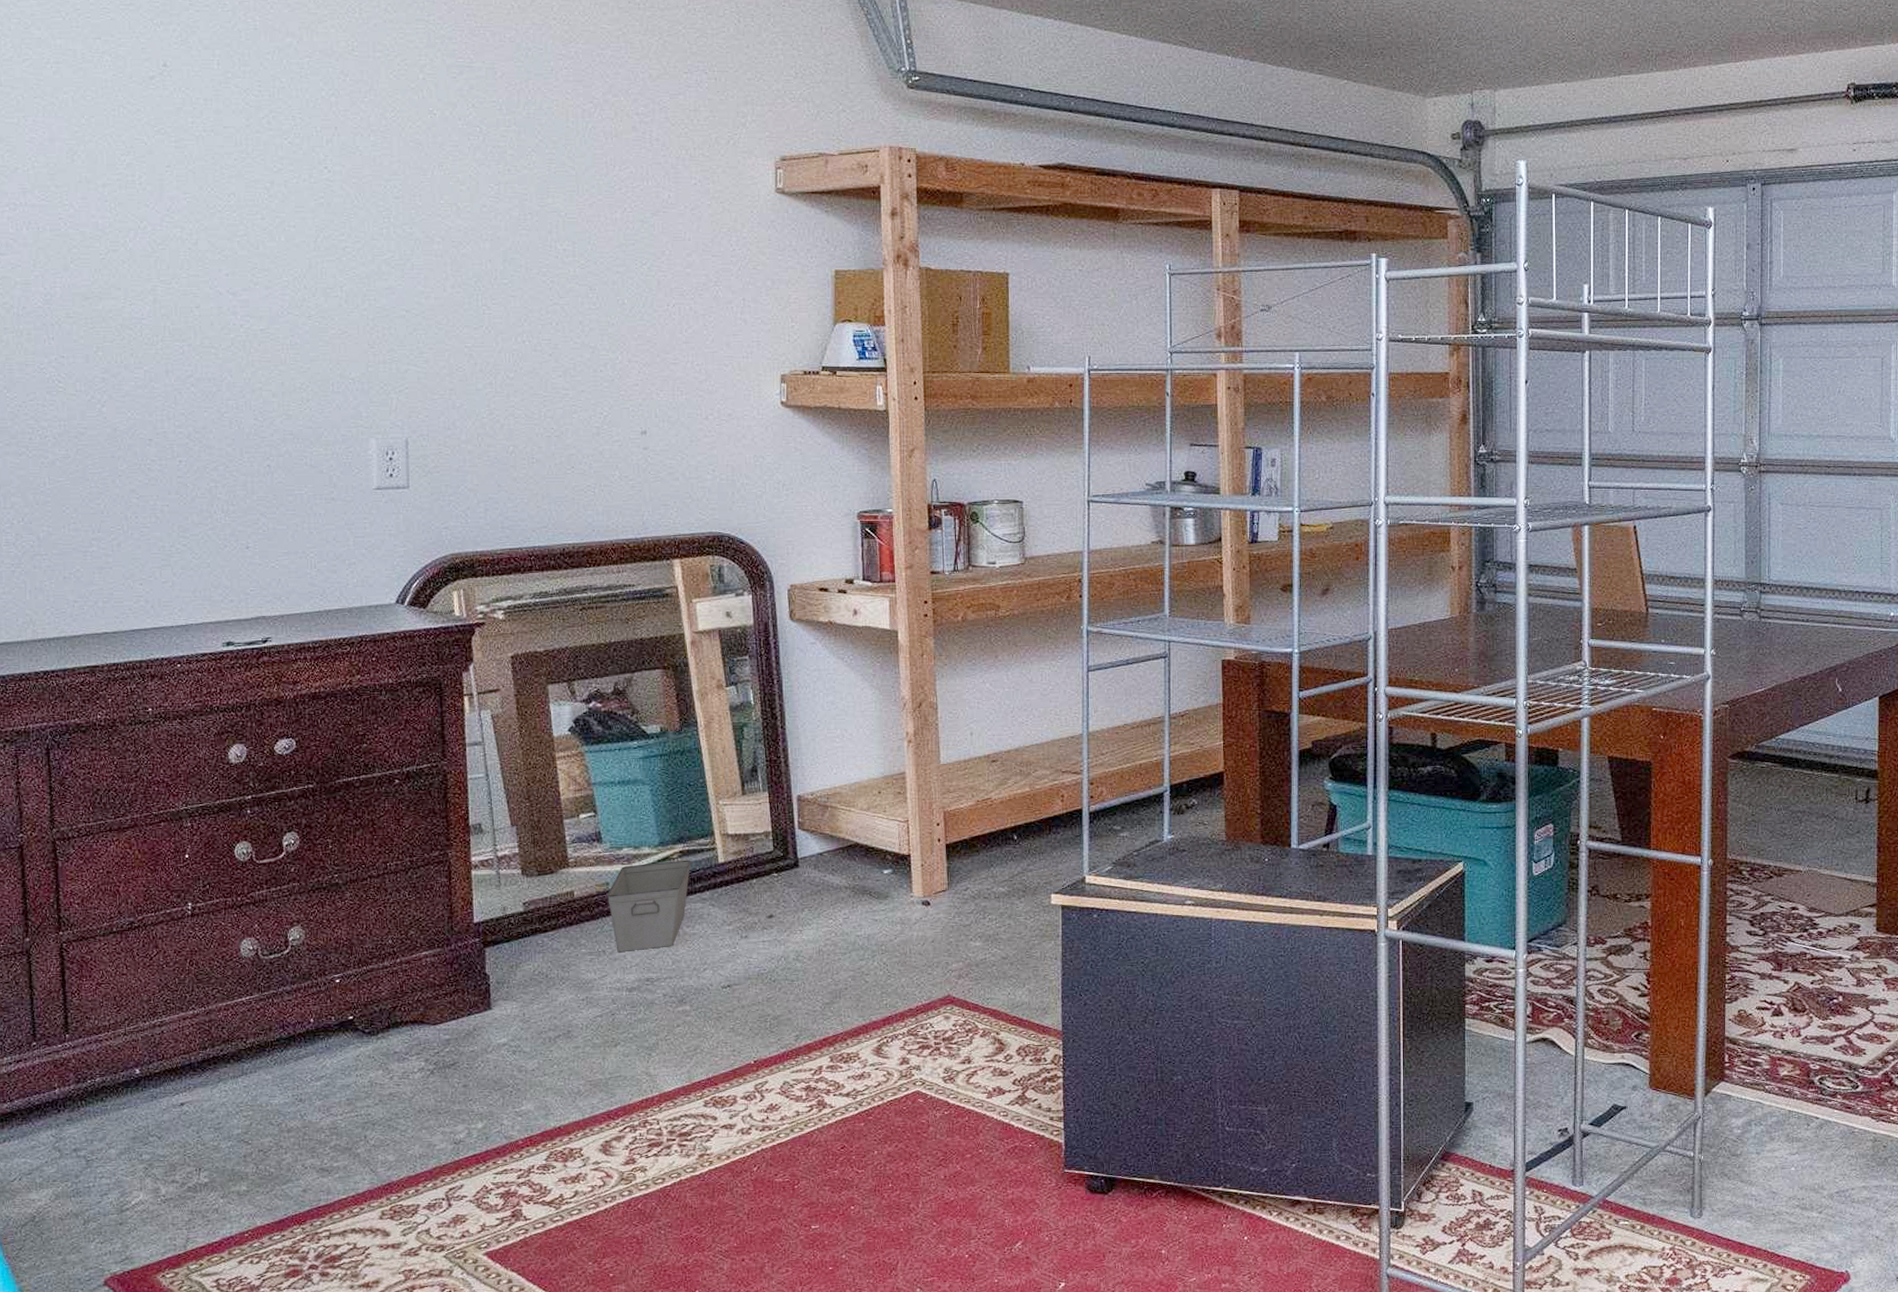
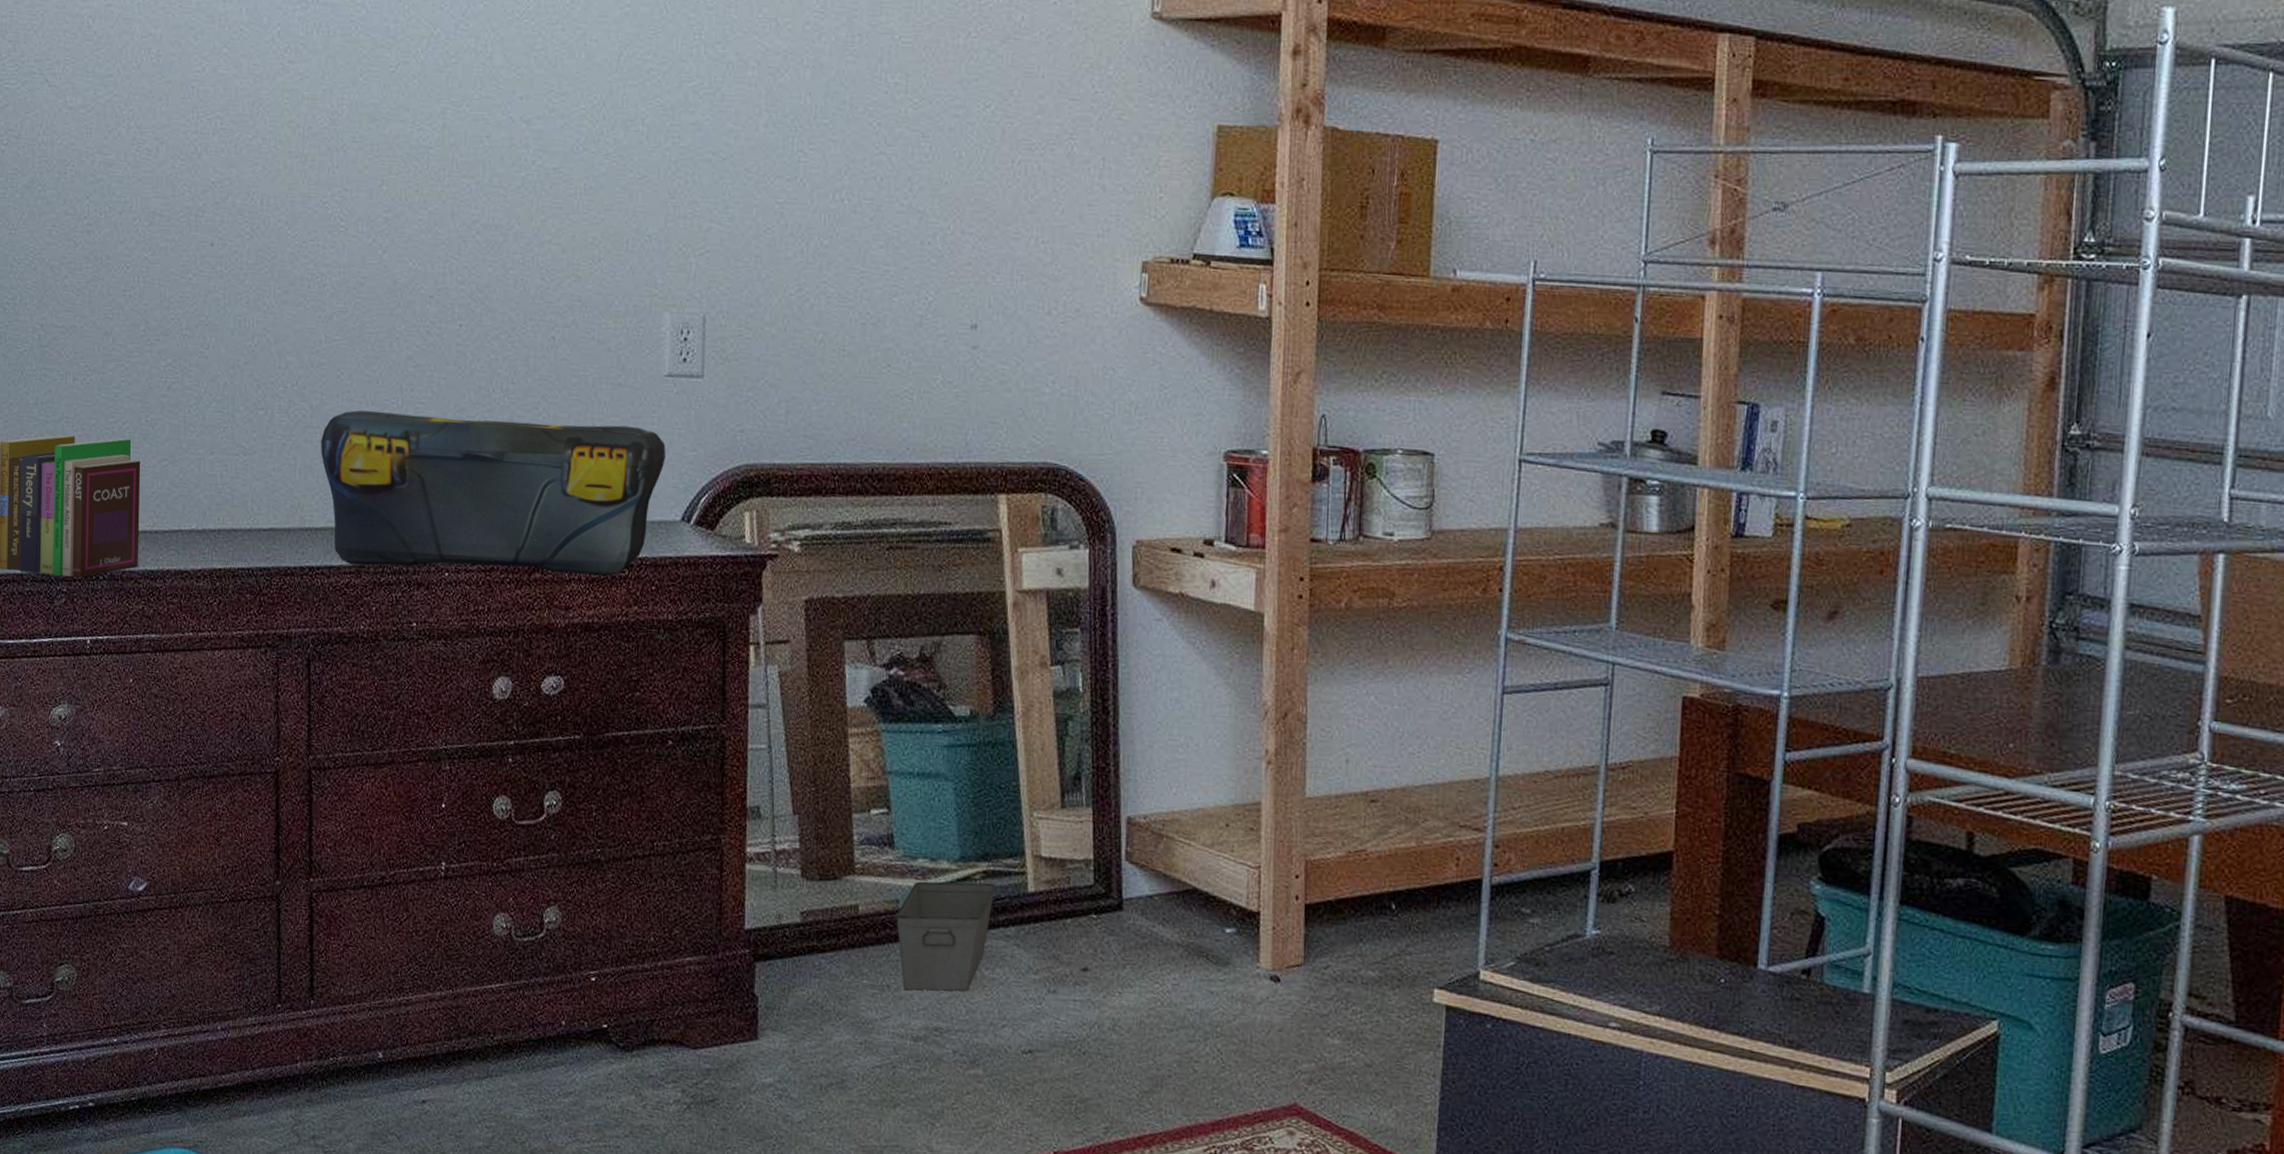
toolbox: none [49,531,378,667] -> present [321,410,666,576]

